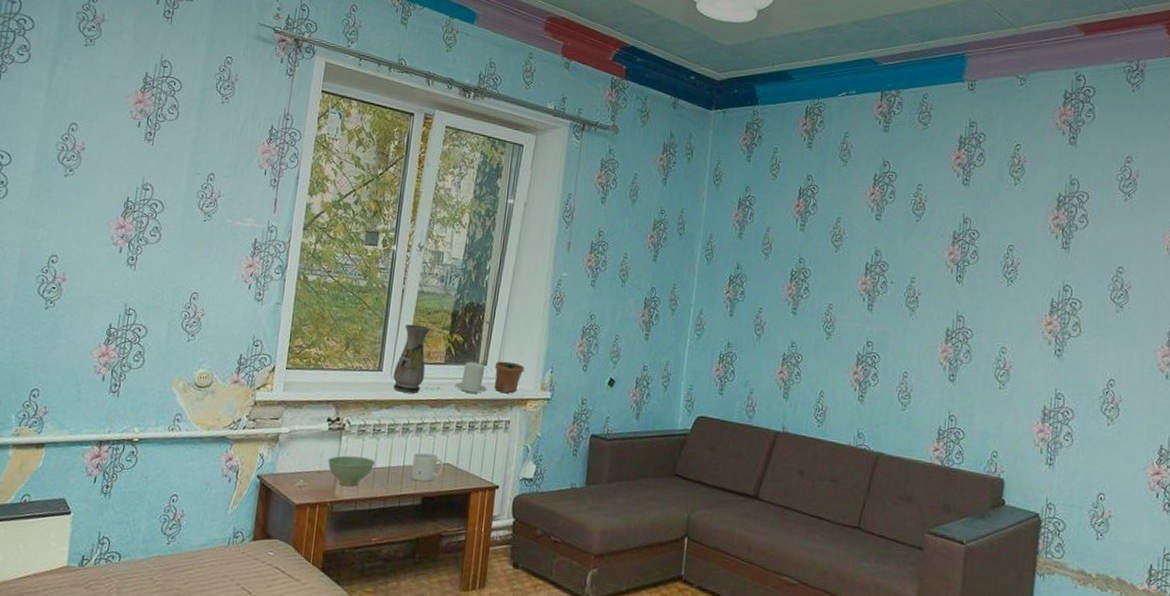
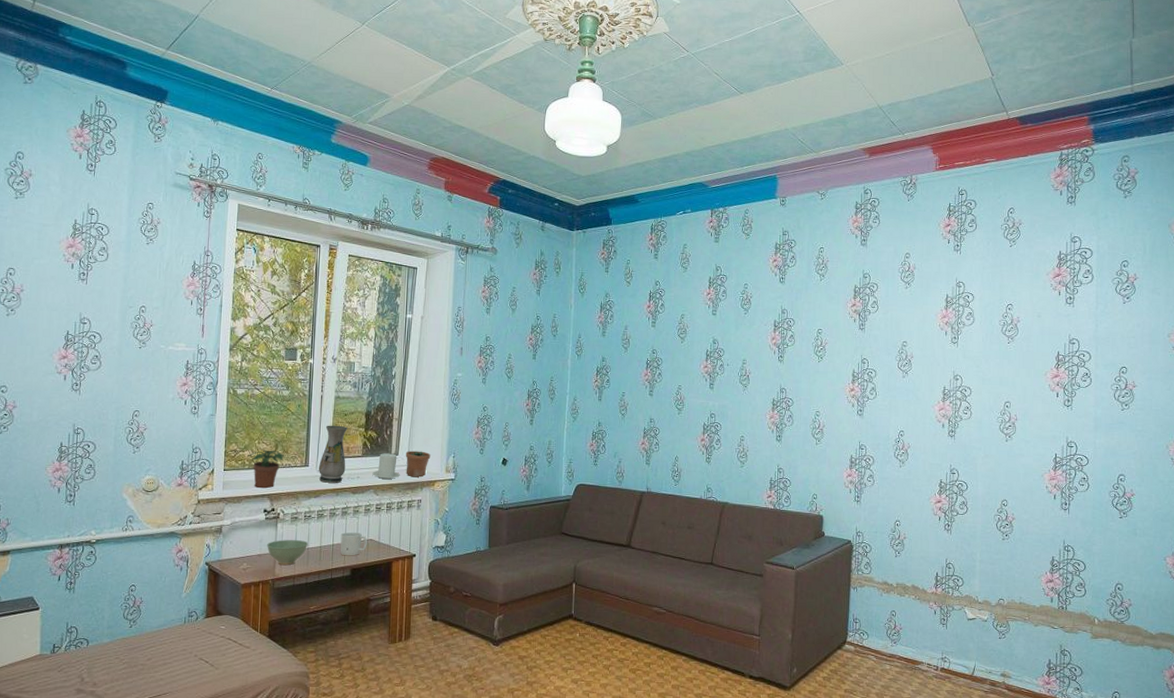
potted plant: none [313,348,356,394] -> present [247,450,285,489]

